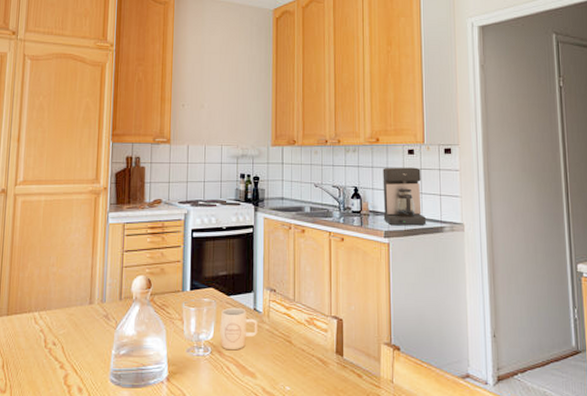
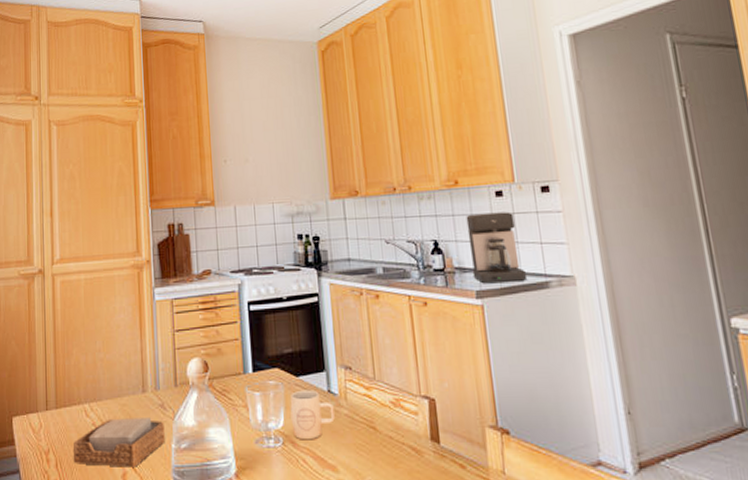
napkin holder: none [19,326,107,370] -> present [73,418,165,467]

